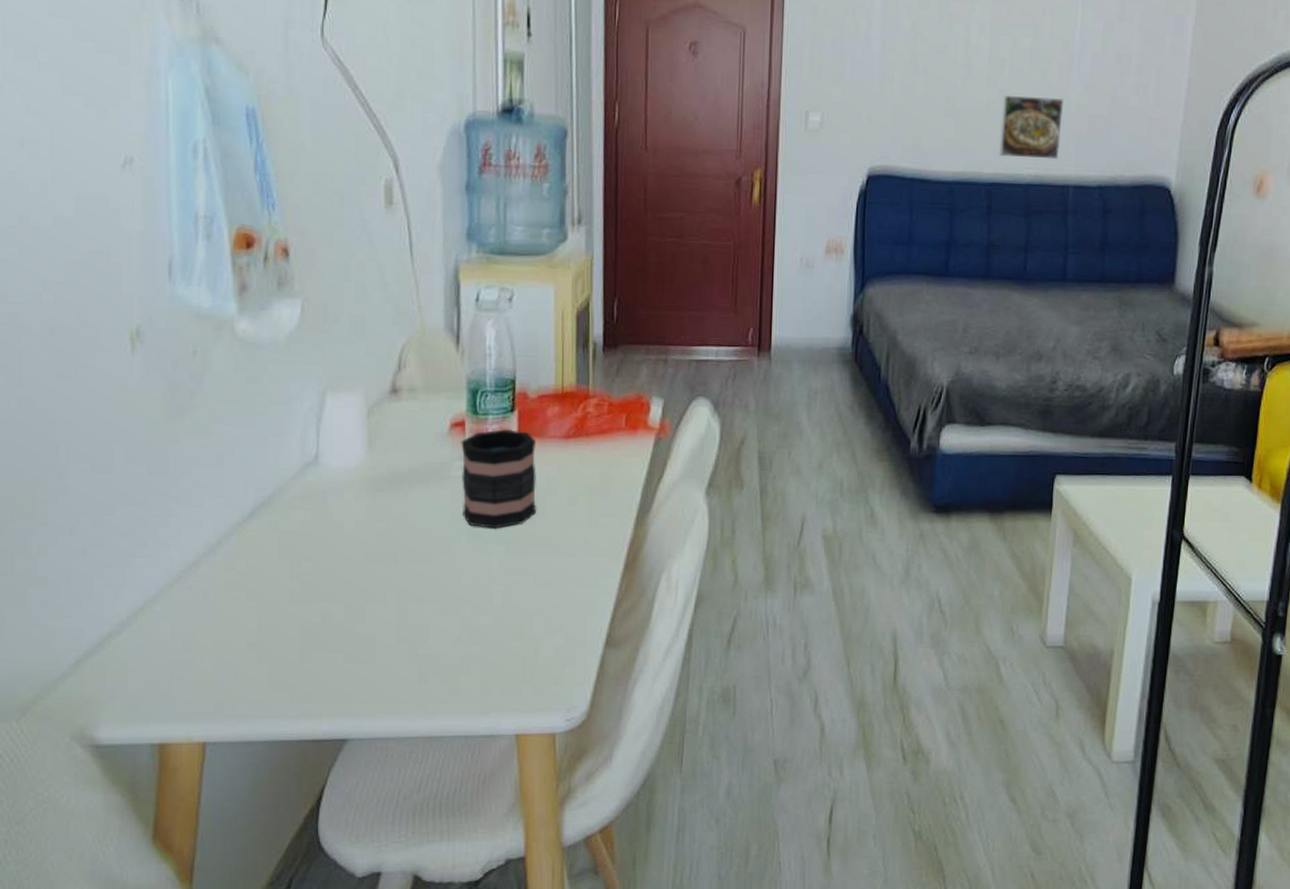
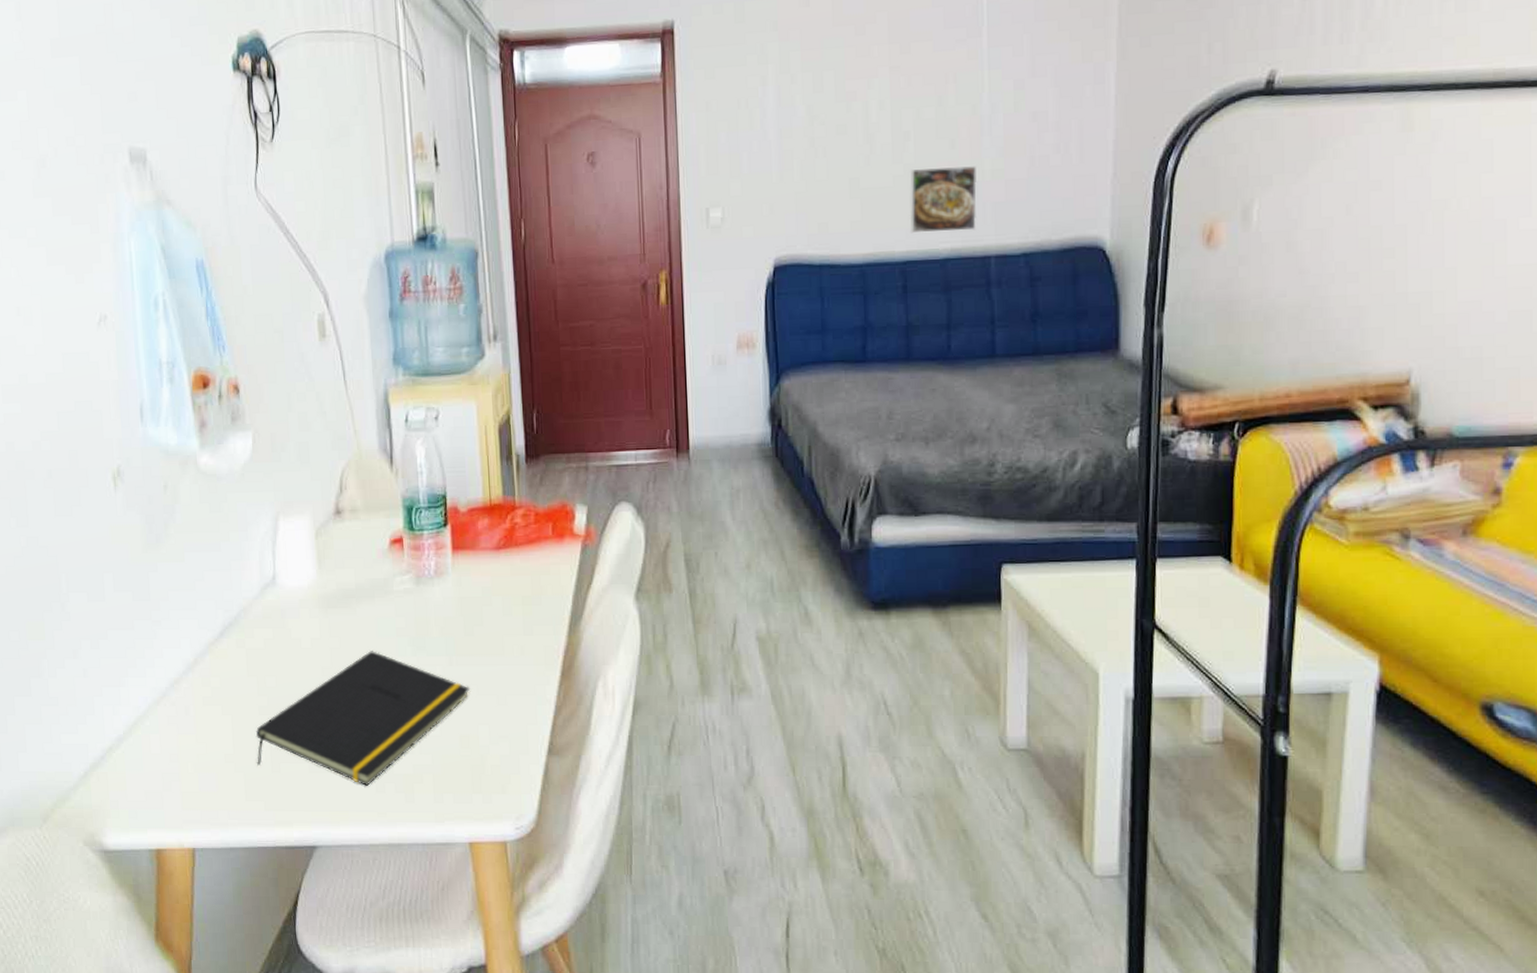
notepad: none [284,537,528,677] -> present [255,651,471,786]
mug: present [461,428,537,529] -> none [400,542,475,640]

